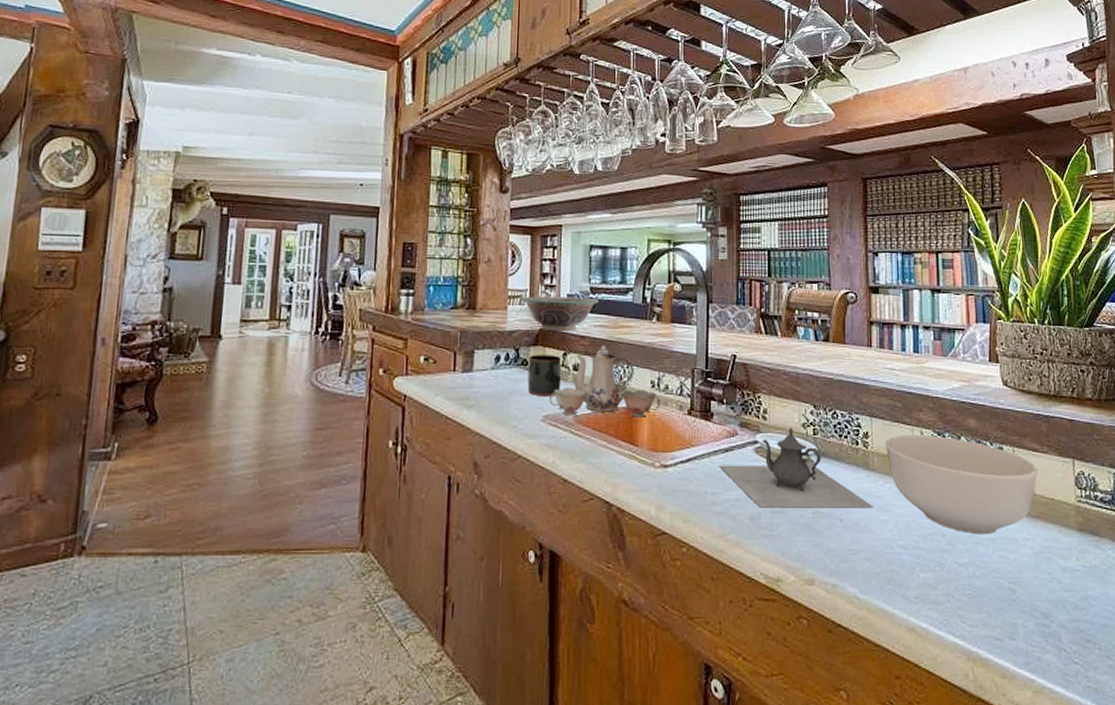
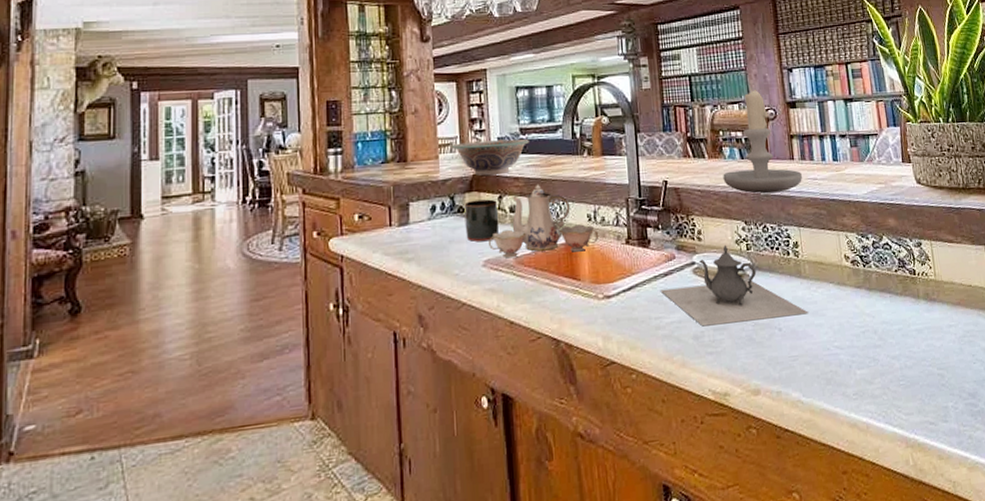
candle: none [795,268,880,378] -> present [723,88,803,194]
bowl: present [885,435,1038,535] -> none [814,238,955,327]

